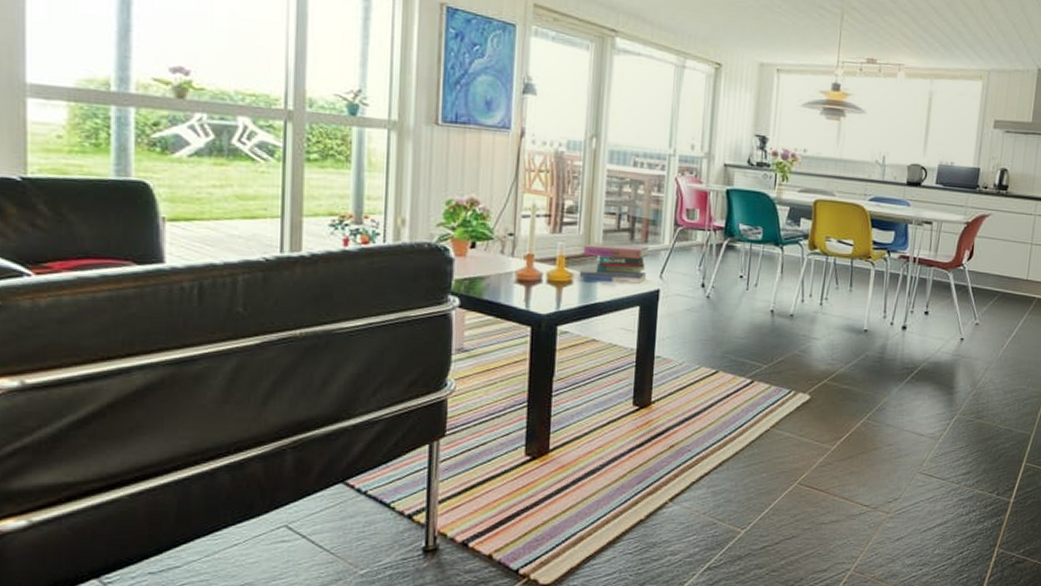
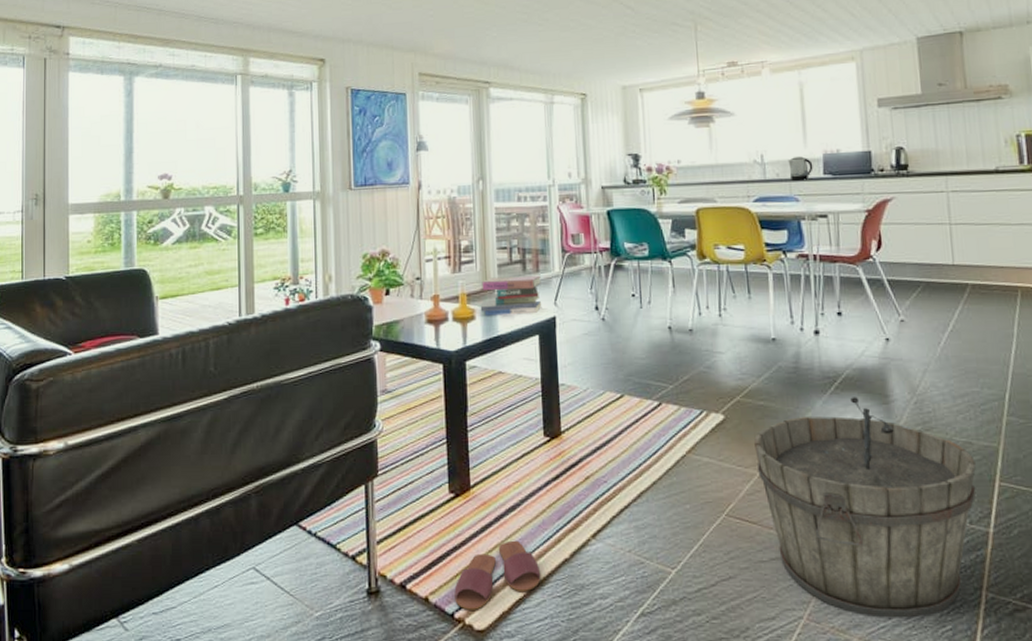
slippers: none [521,502,614,566] -> present [454,540,541,610]
wooden bucket: none [832,386,1011,569] -> present [753,397,976,618]

